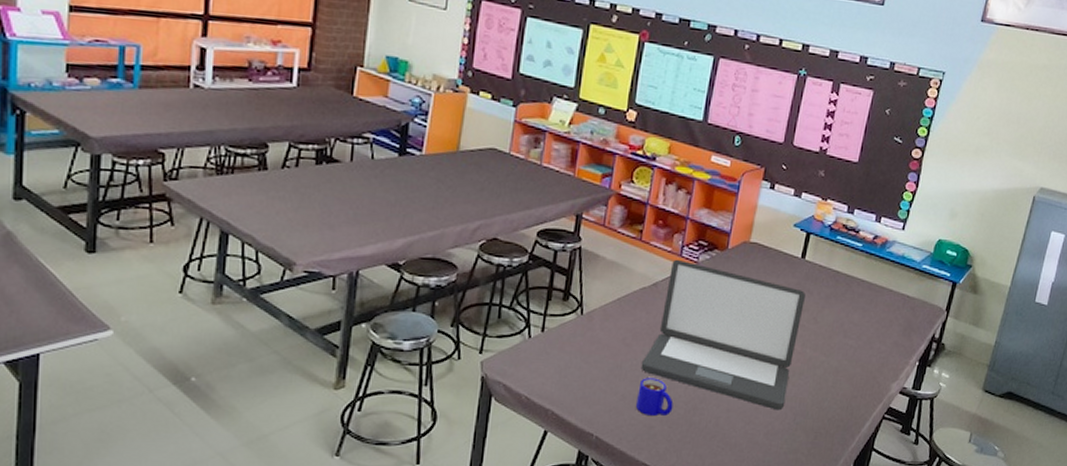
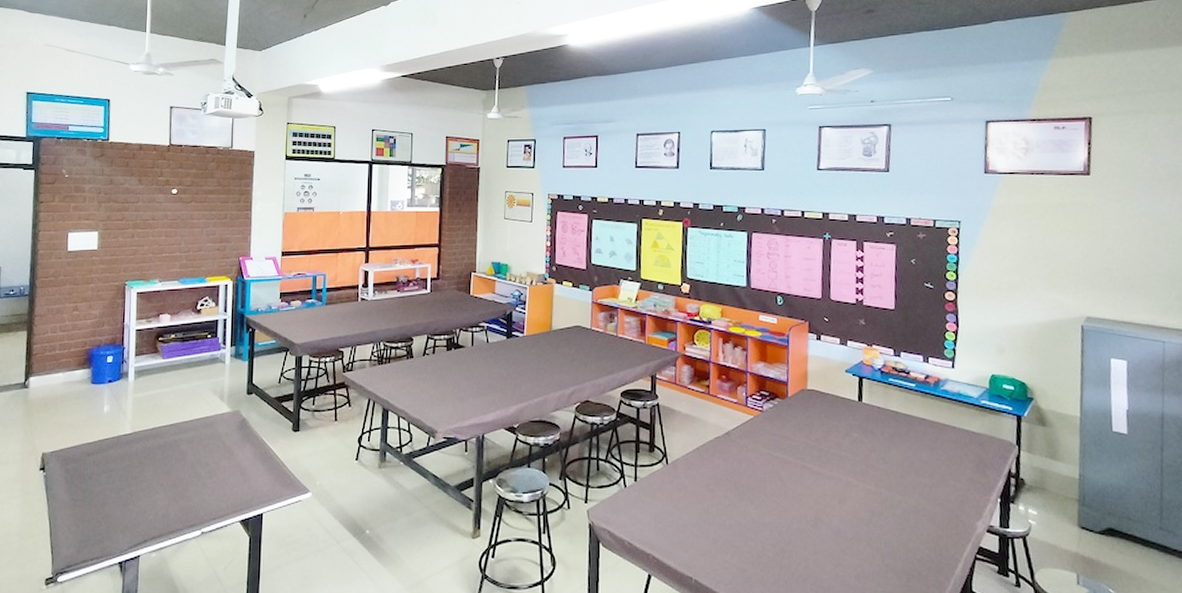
mug: present [635,378,674,417] -> none [726,522,762,560]
laptop: present [641,259,805,411] -> none [726,409,870,552]

